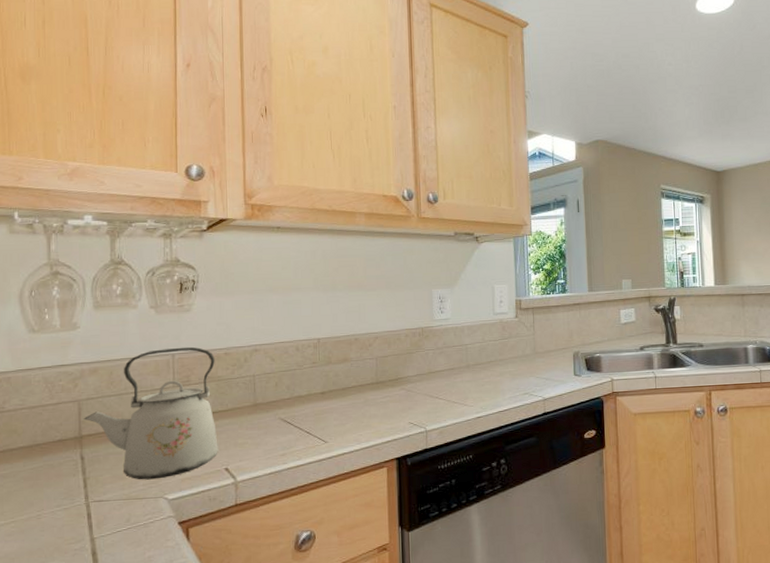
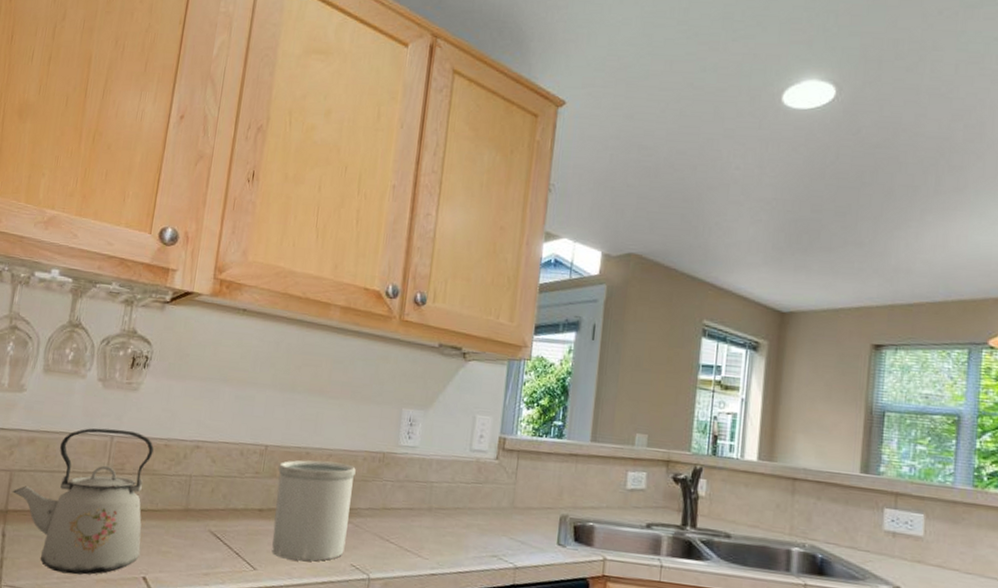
utensil holder: none [333,342,402,429] -> present [272,460,356,562]

